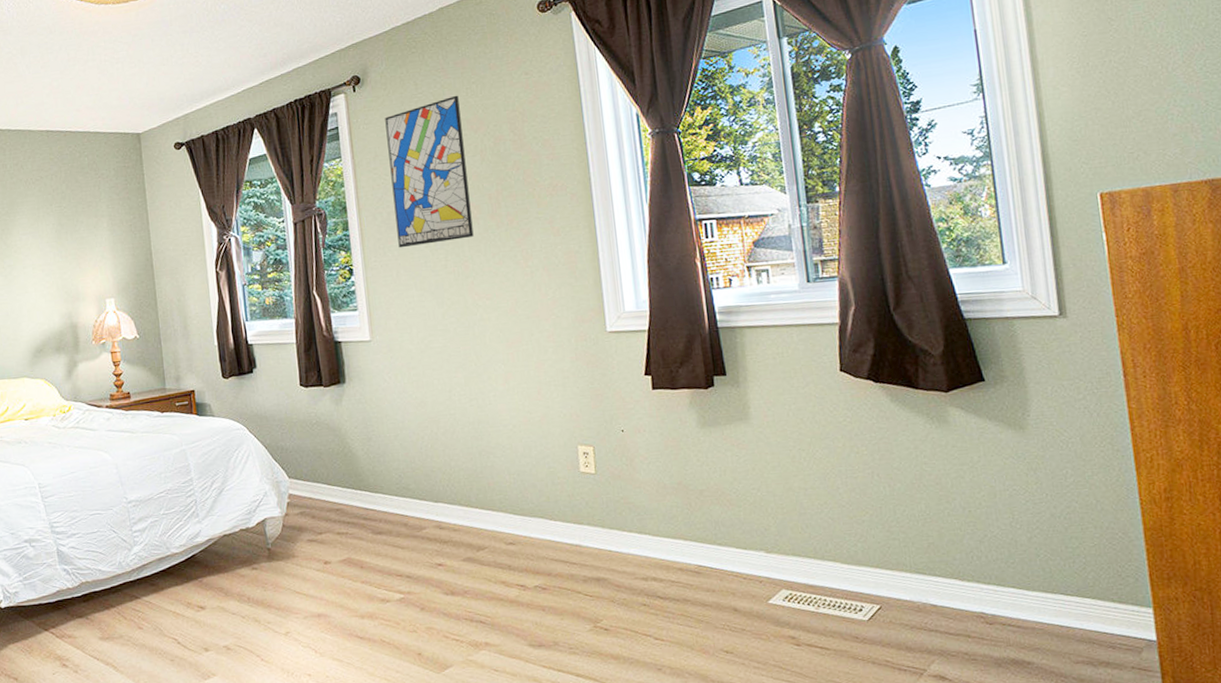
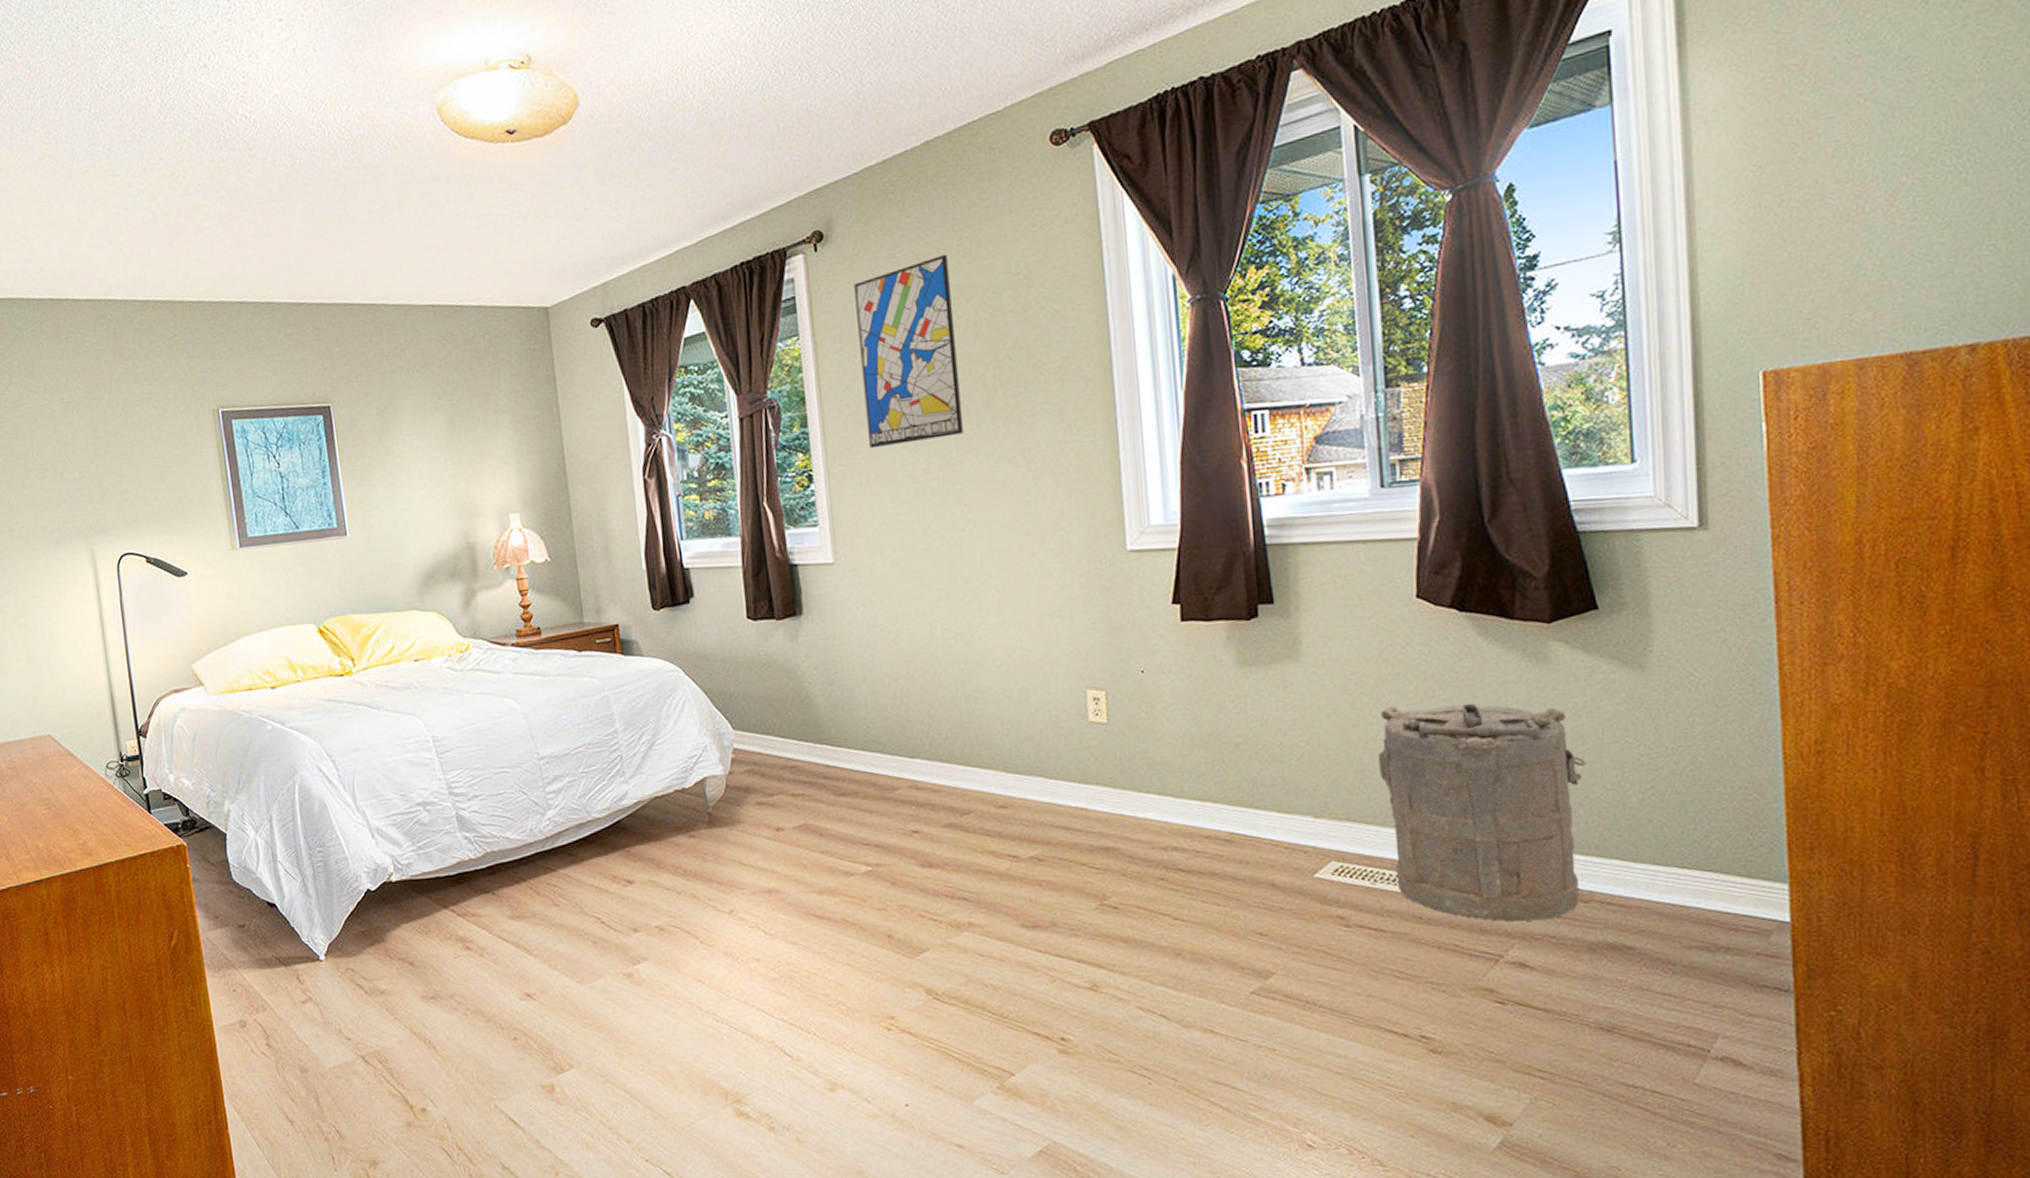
laundry hamper: none [815,458,985,641] -> present [1377,704,1587,922]

